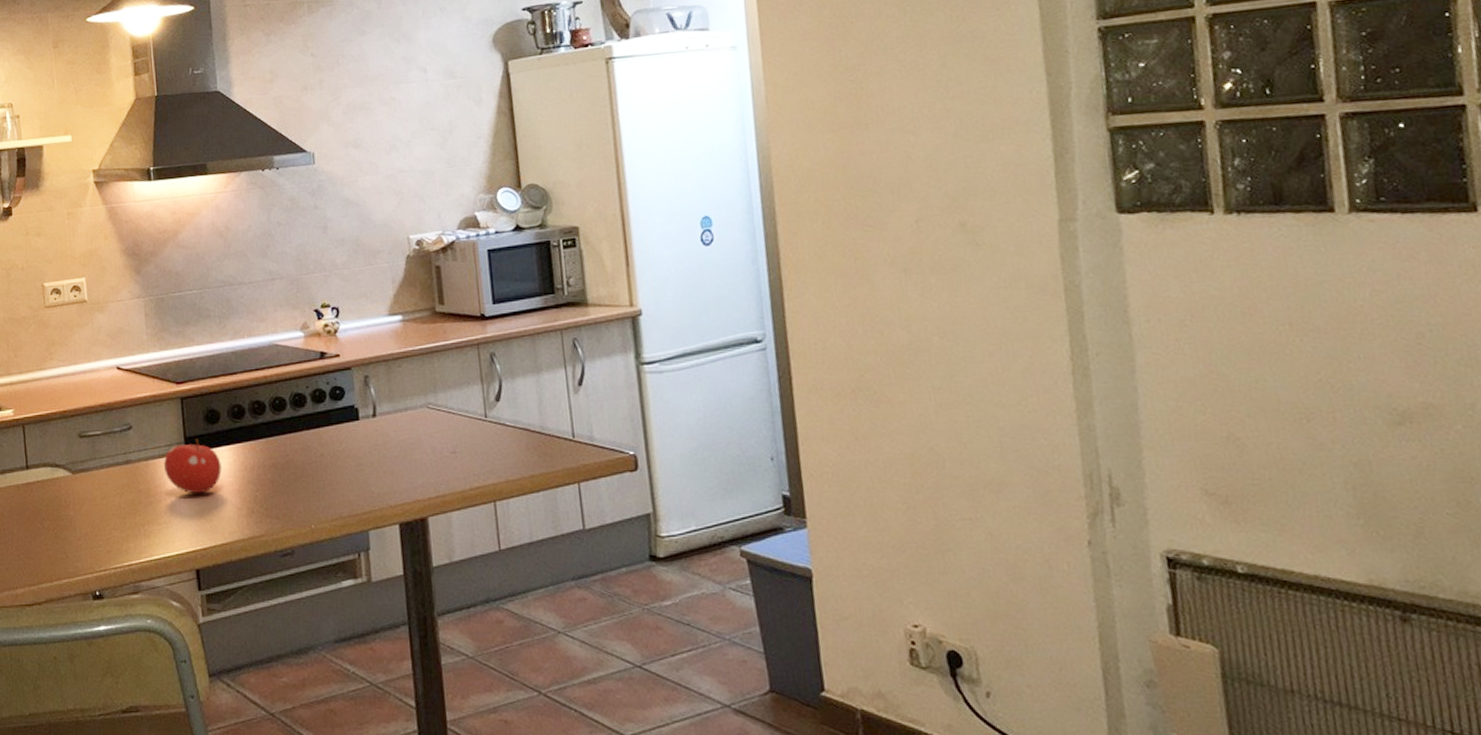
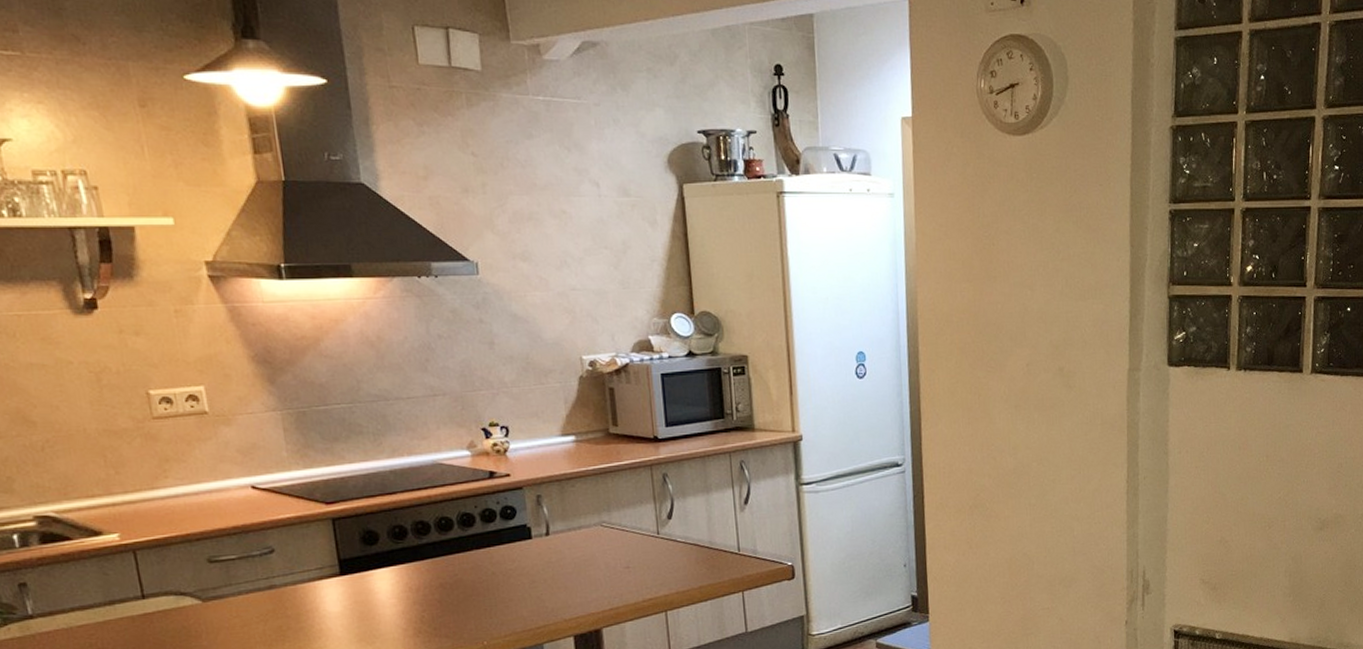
fruit: present [164,439,222,494] -> none [315,561,383,617]

